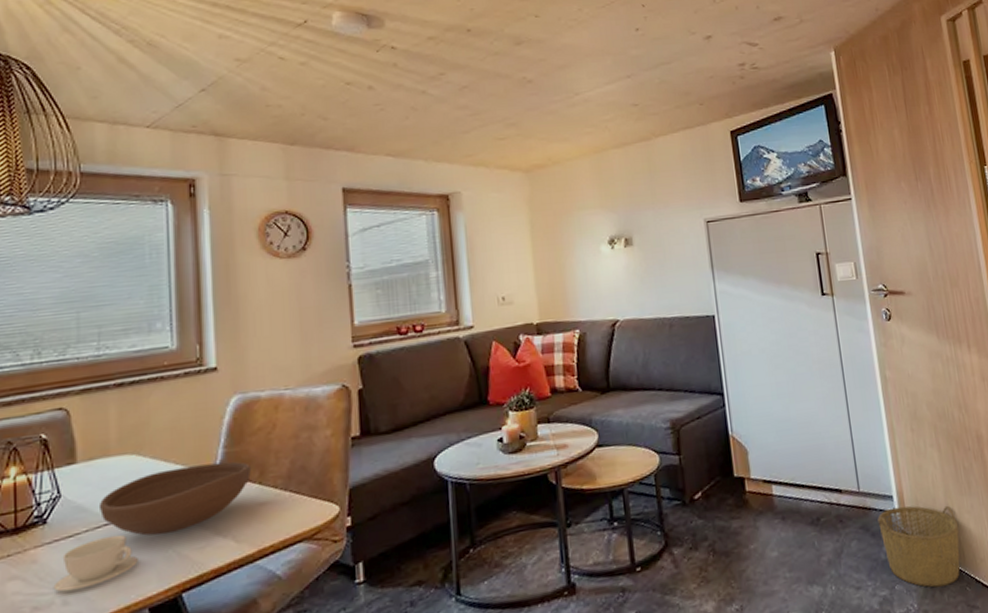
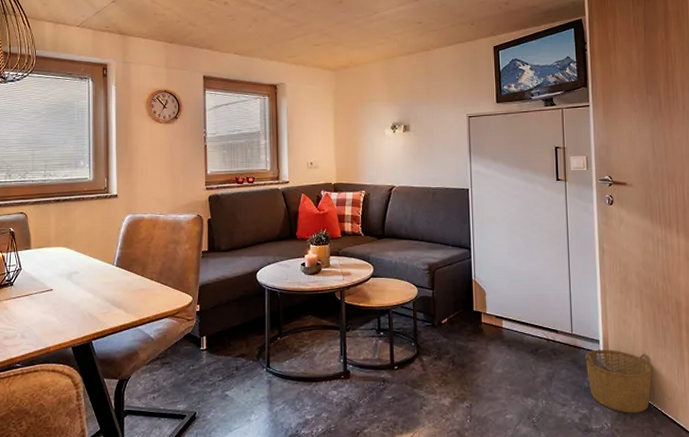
teacup: present [53,534,138,592] -> none [16,298,66,330]
bowl: present [100,461,251,536] -> none [44,259,136,302]

